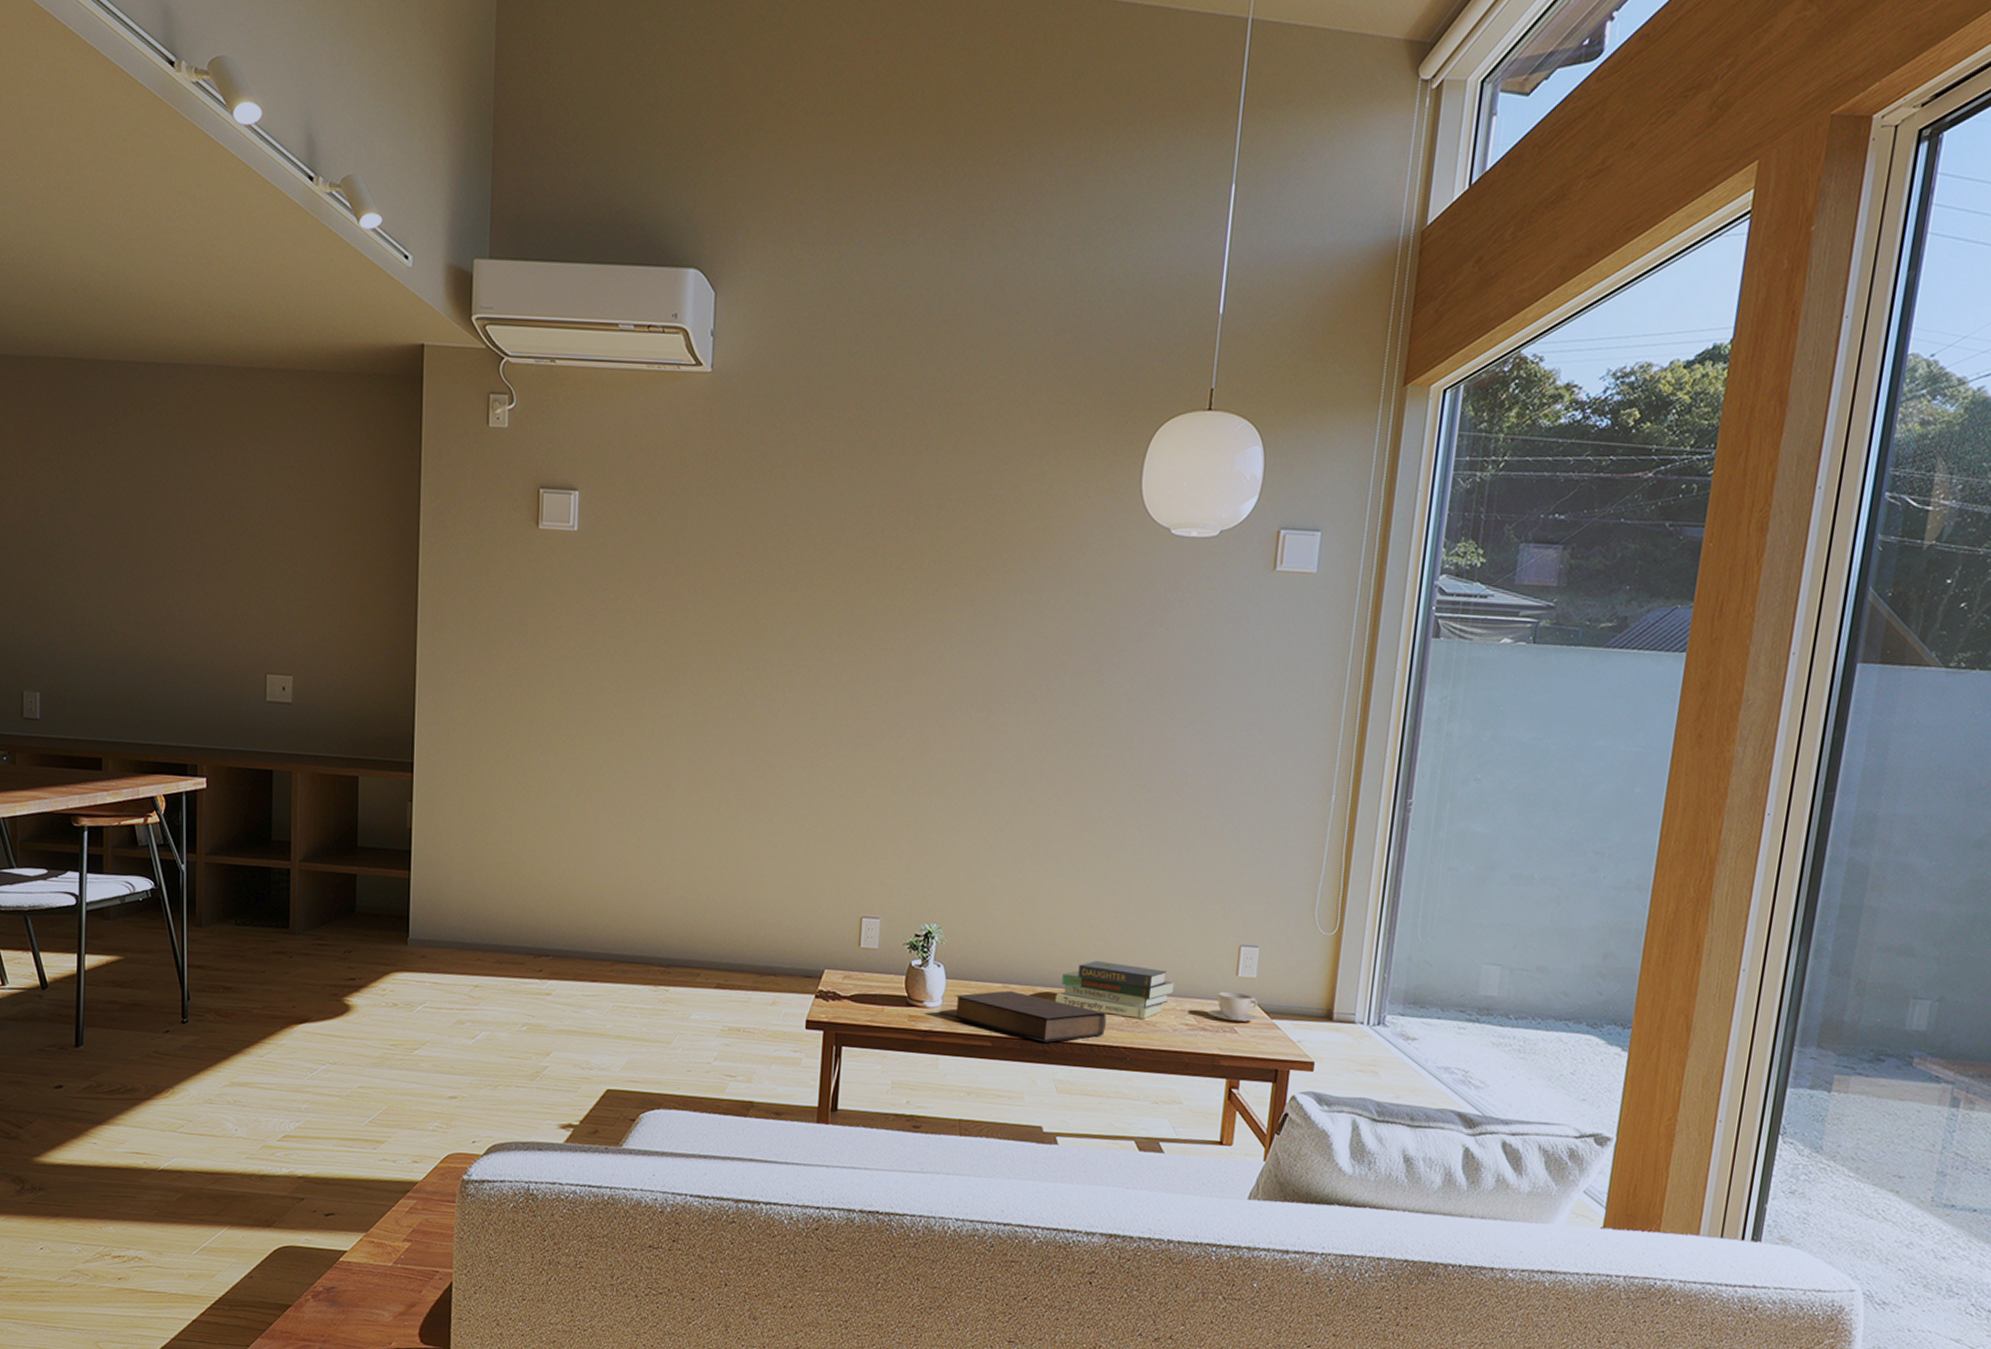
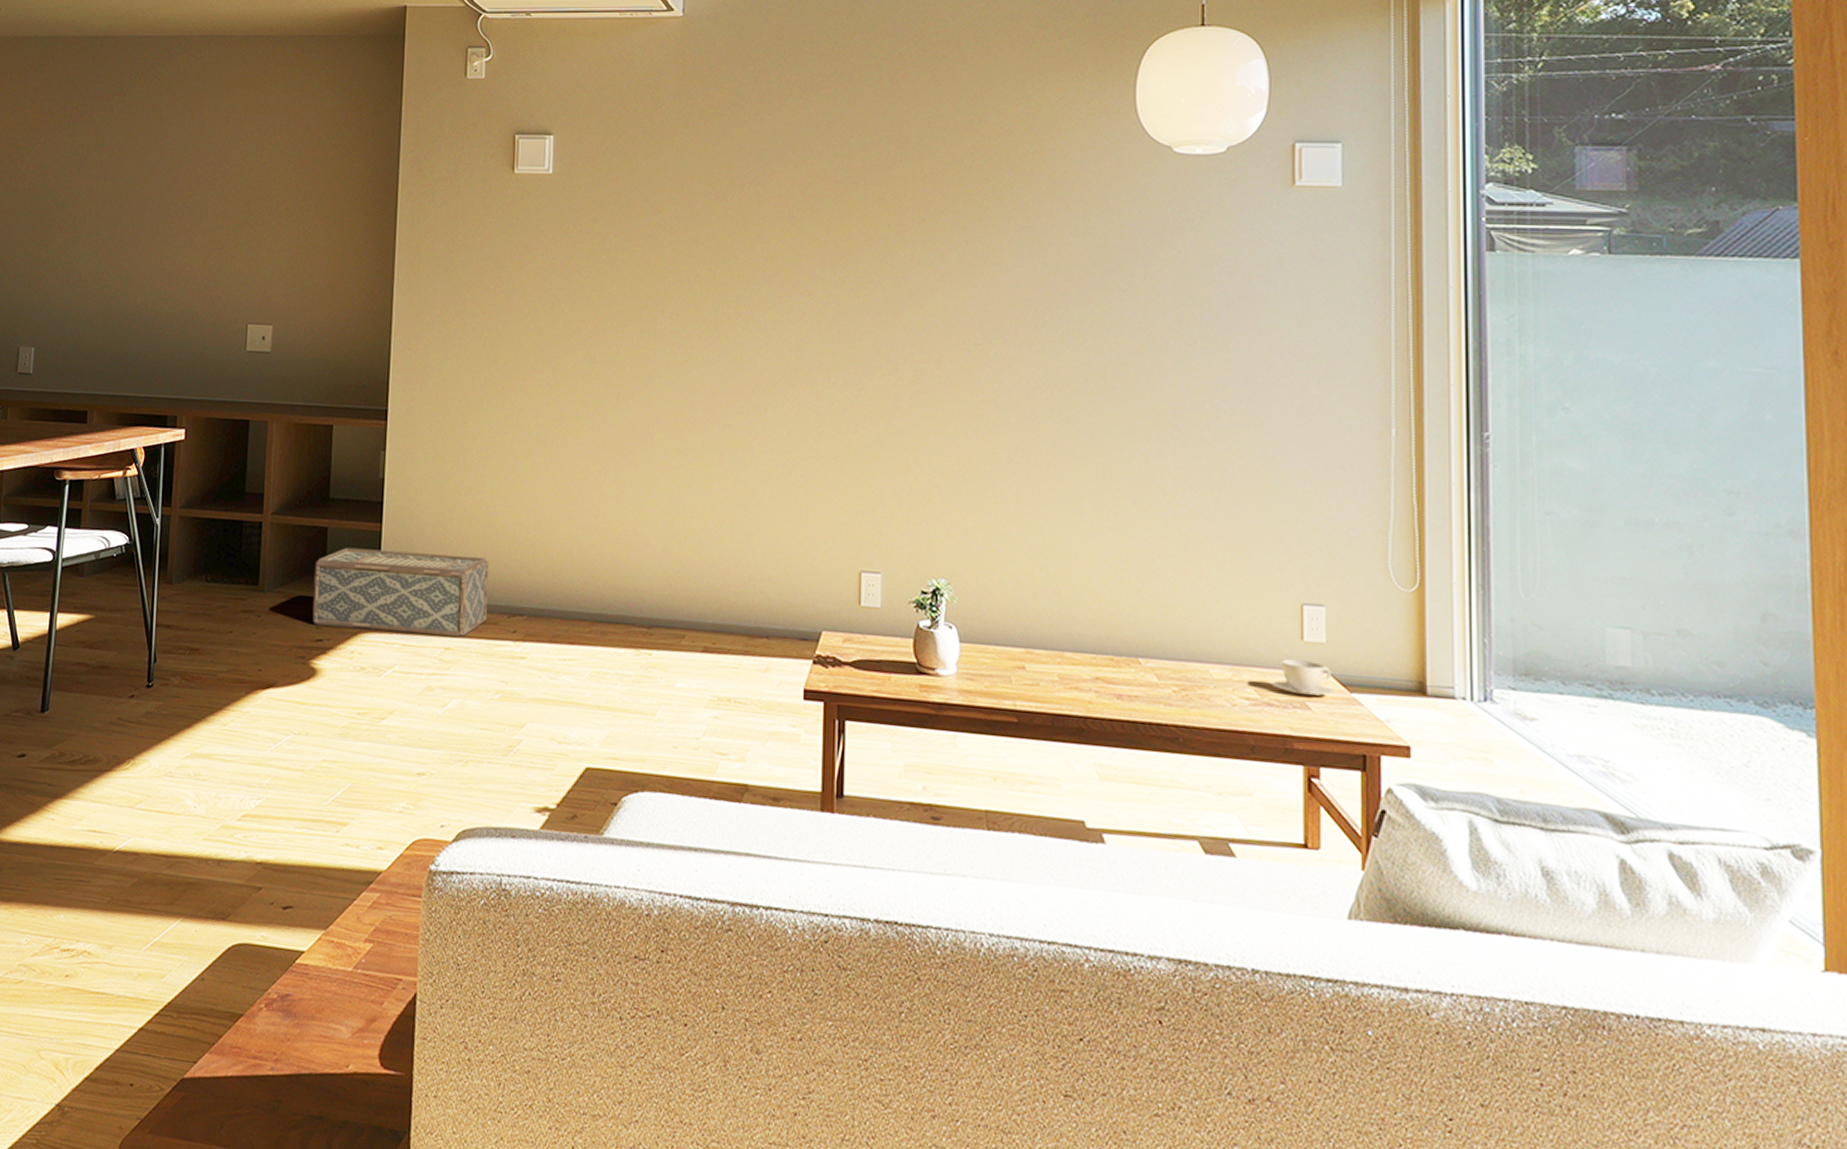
woven basket: none [343,893,516,976] -> present [312,547,489,638]
book: present [953,991,1107,1042] -> none [971,656,1150,719]
books: present [1054,961,1174,1019] -> none [1087,622,1227,692]

